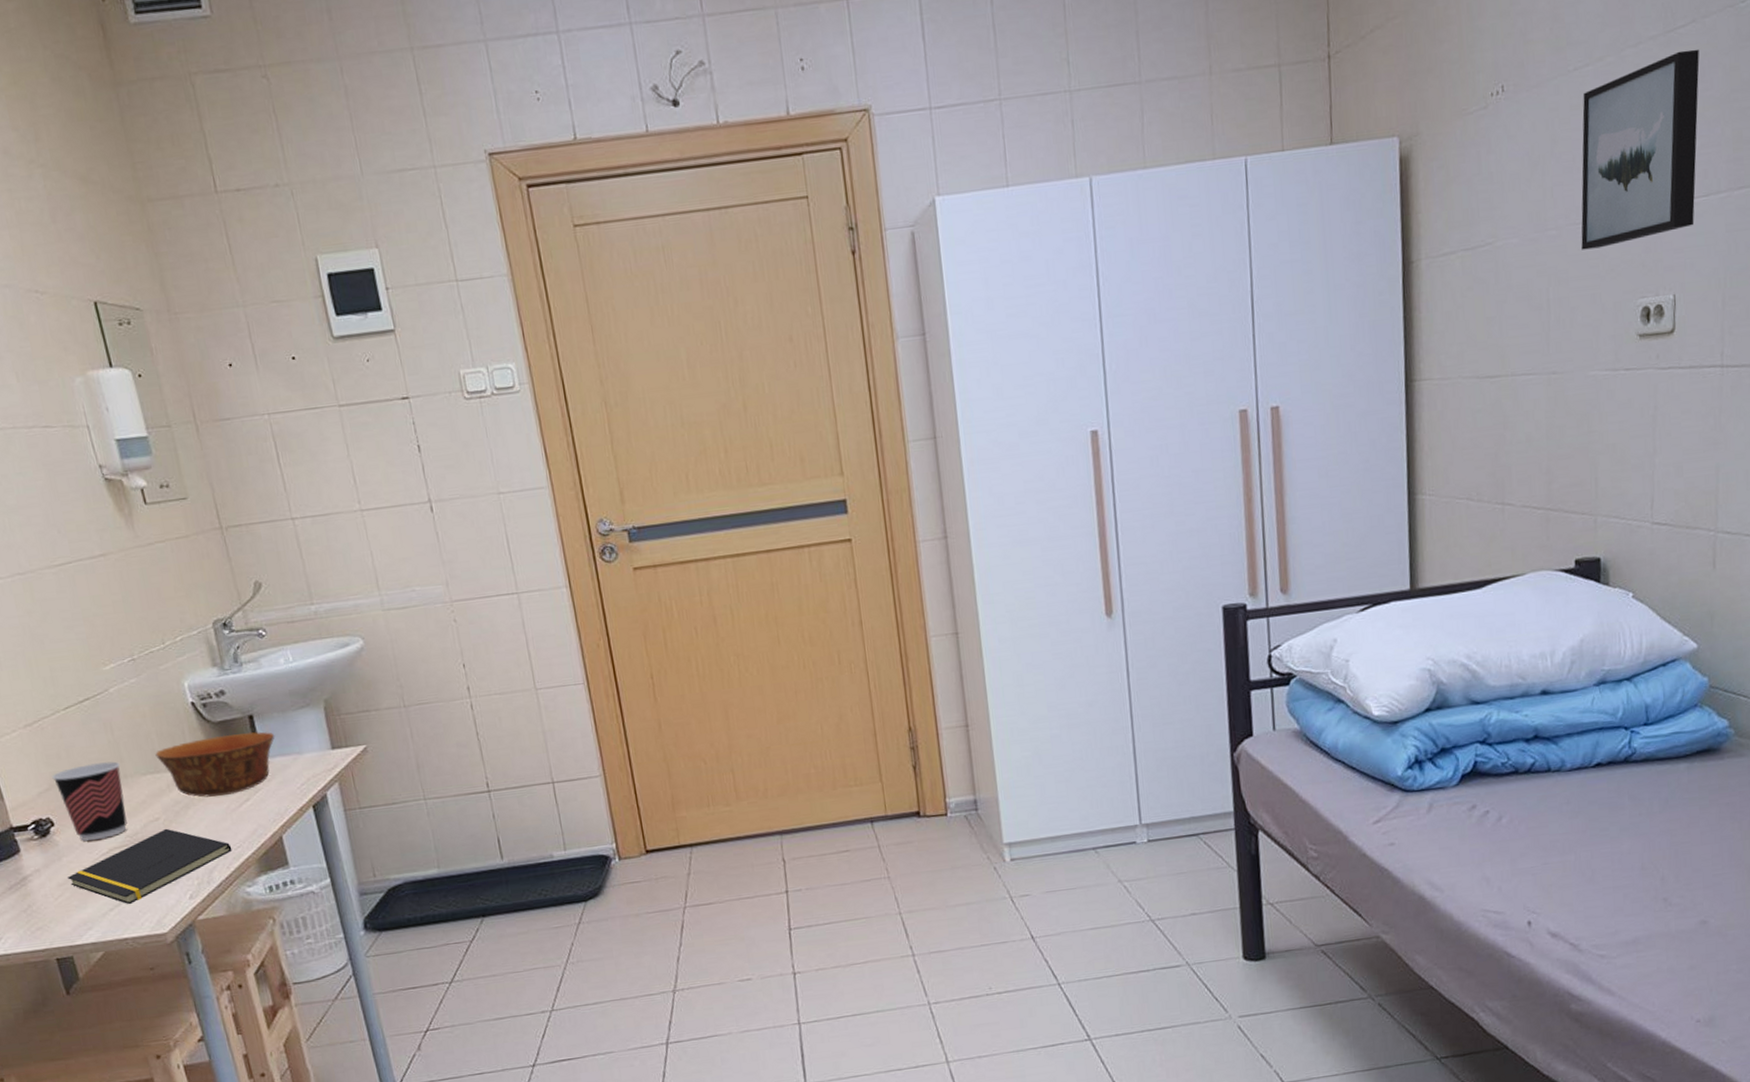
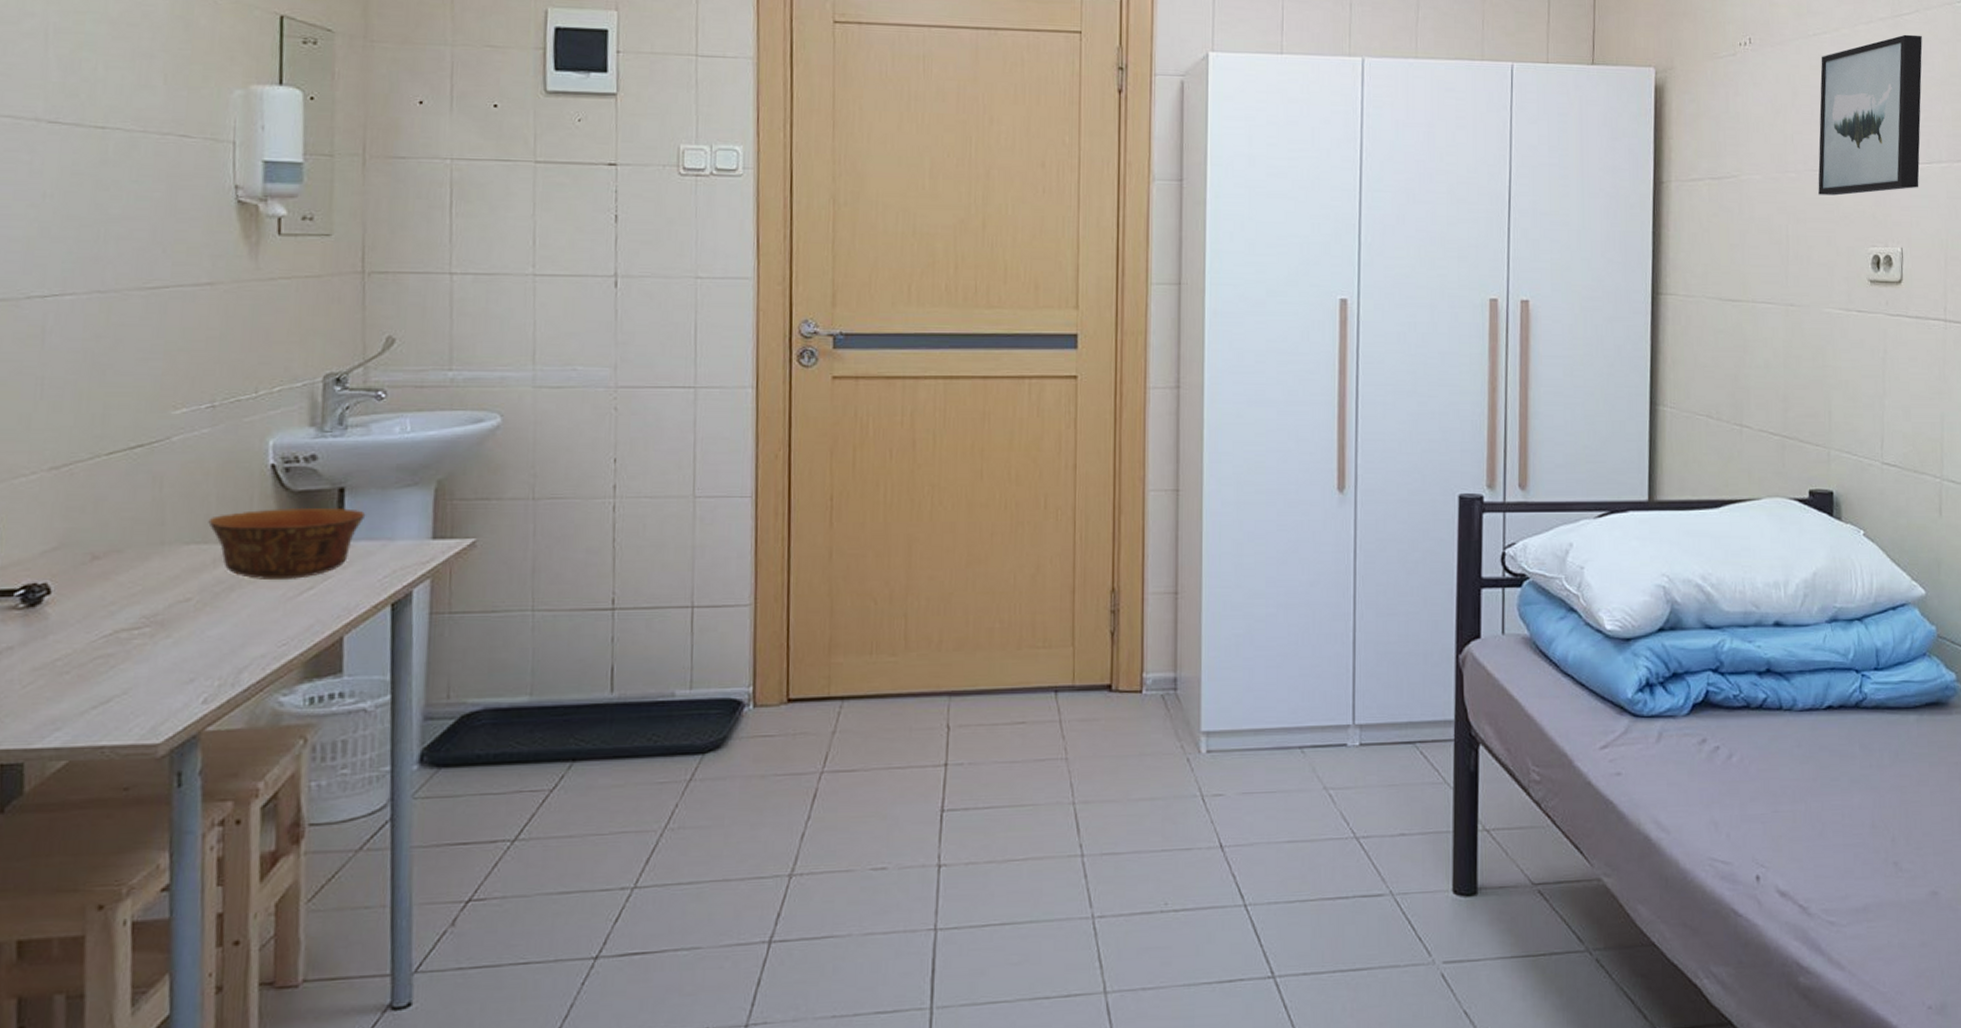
cup: present [52,761,127,841] -> none [66,522,160,618]
notepad: present [68,828,232,905] -> none [48,612,275,704]

